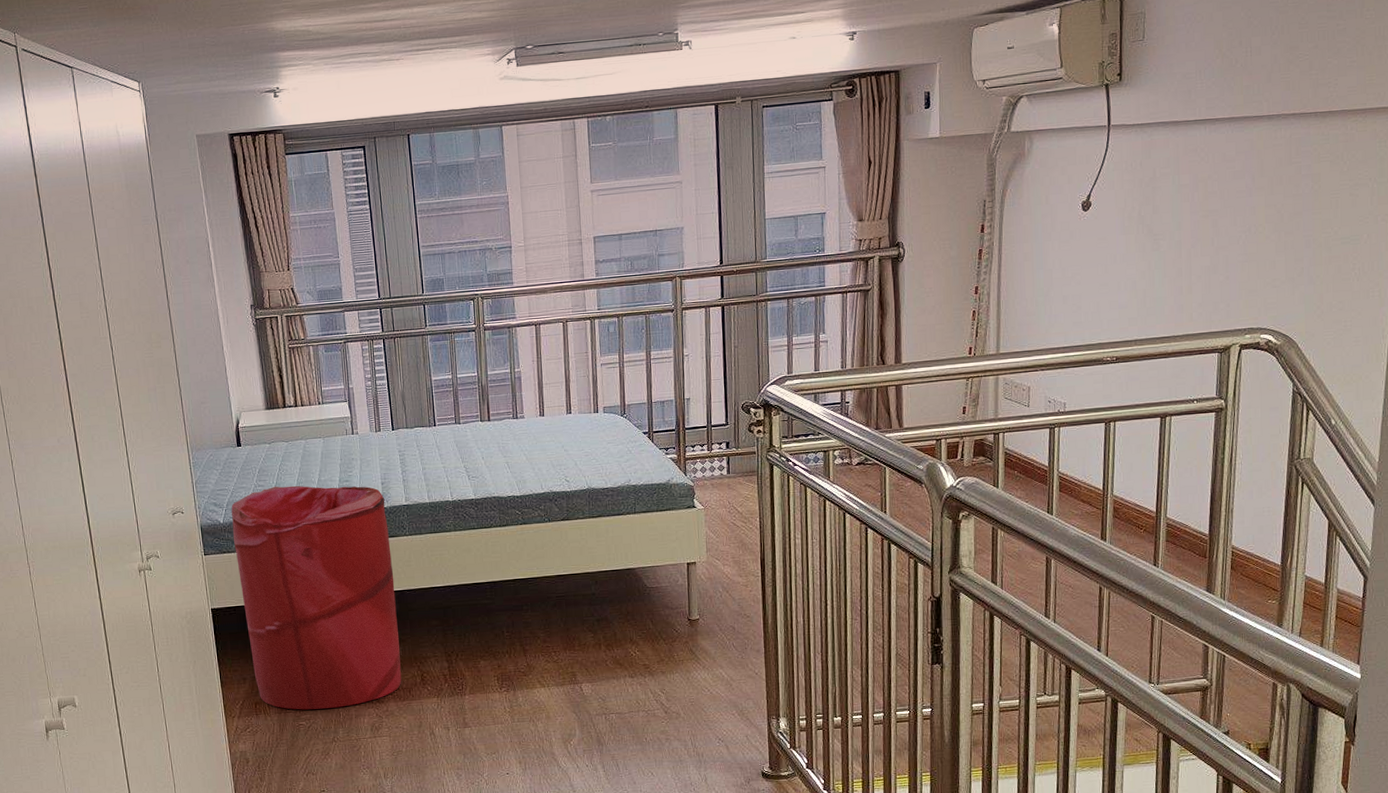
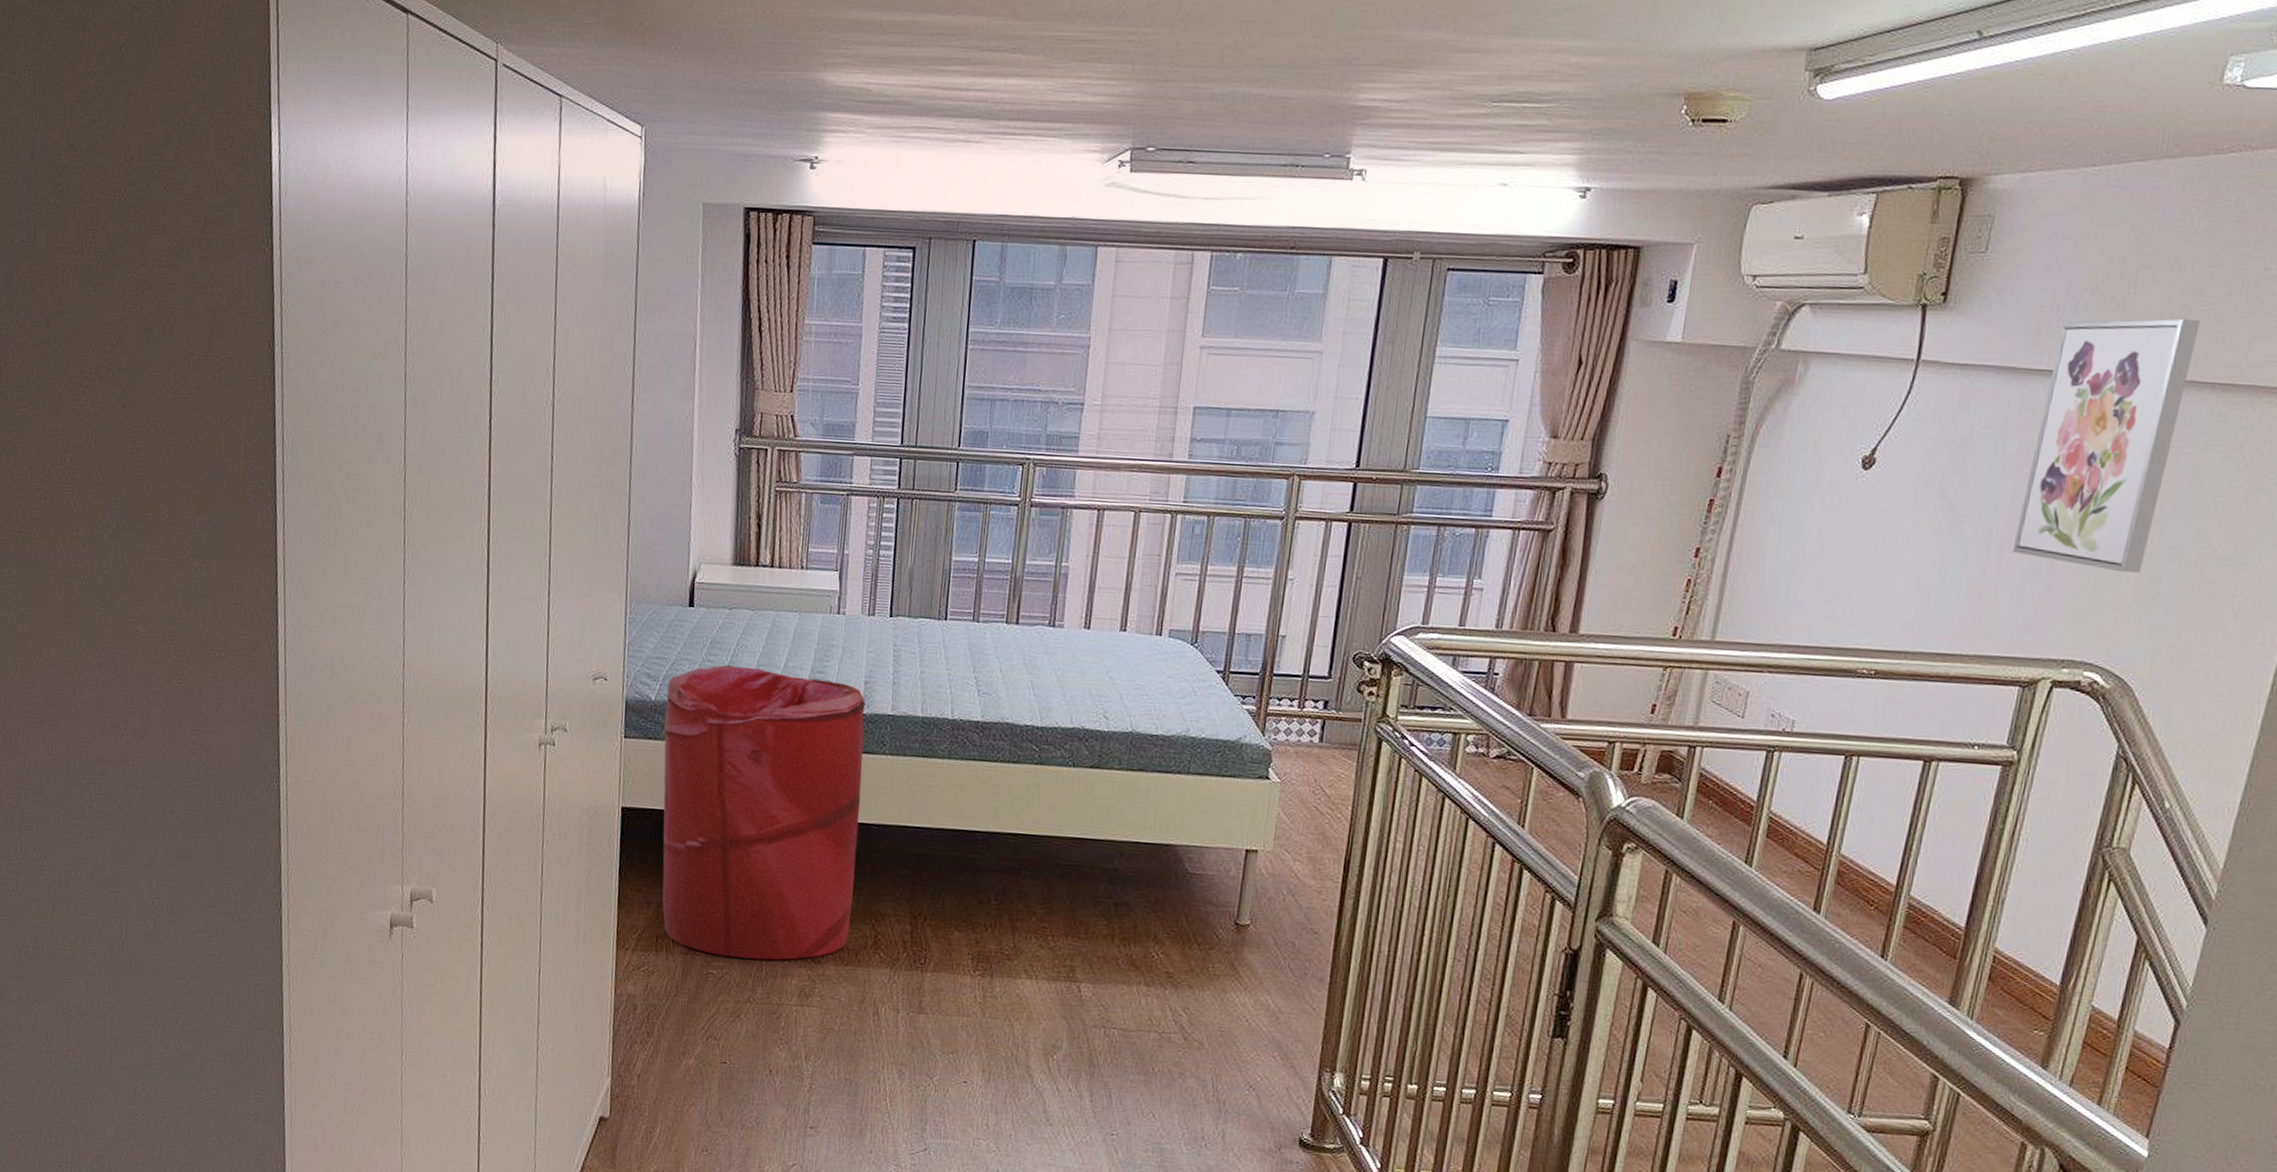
wall art: none [1197,68,1300,259] -> present [2012,318,2200,574]

